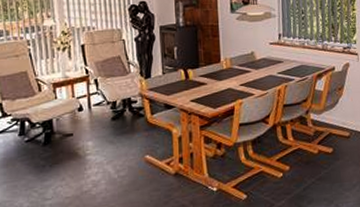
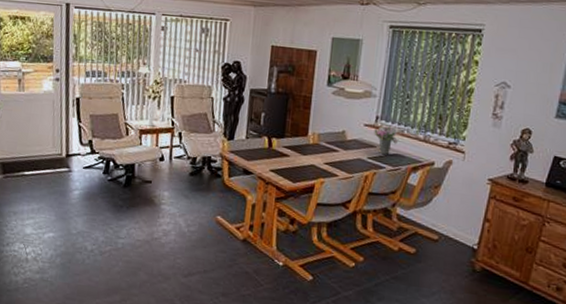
flower bouquet: none [279,41,302,68] -> present [374,125,399,155]

